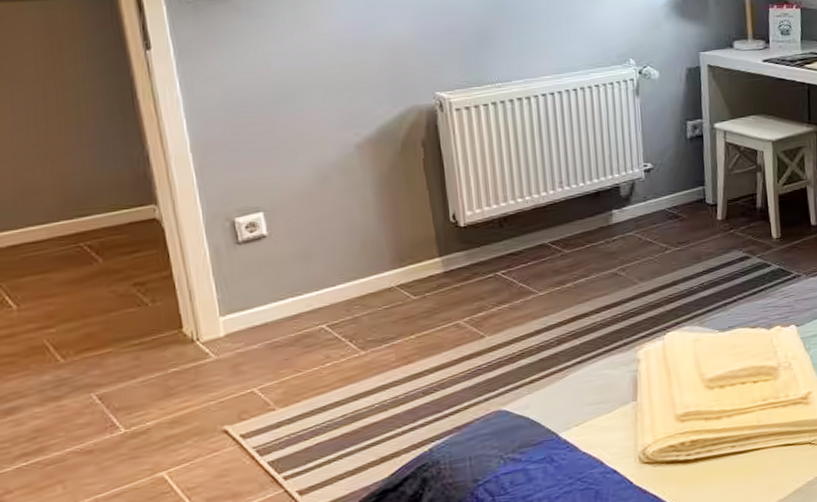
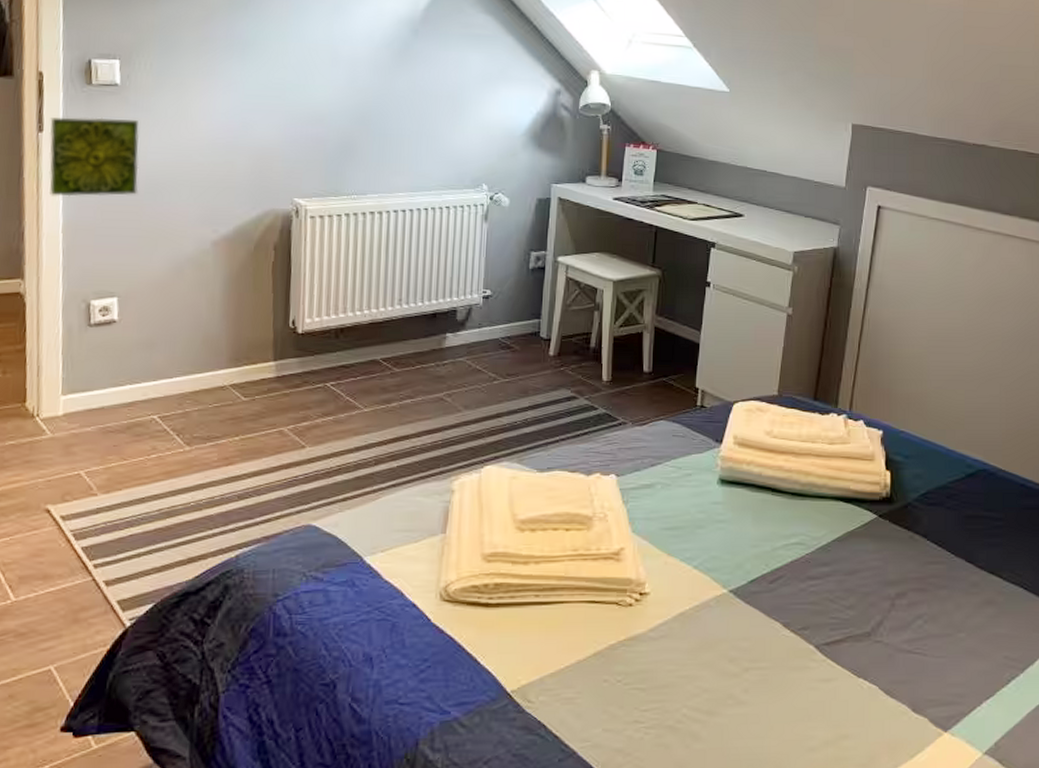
decorative tile: none [156,28,268,116] -> present [48,116,139,197]

